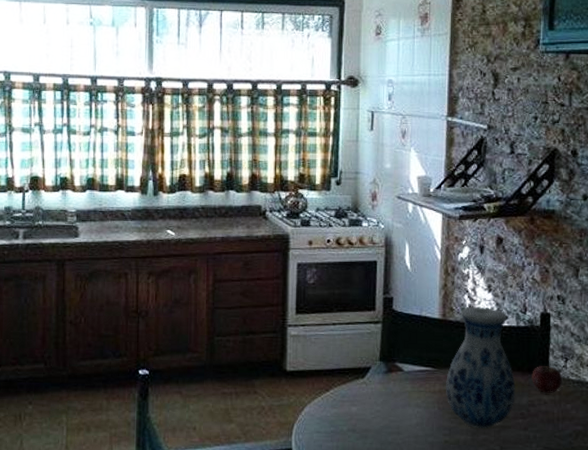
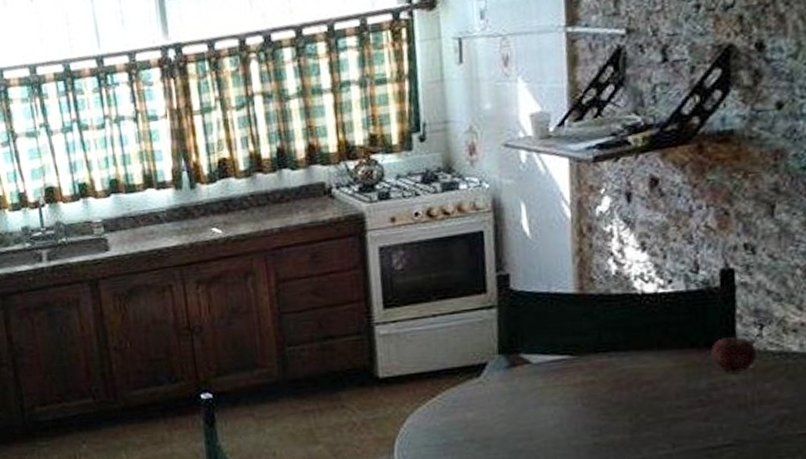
vase: present [445,306,516,428] -> none [589,271,690,424]

